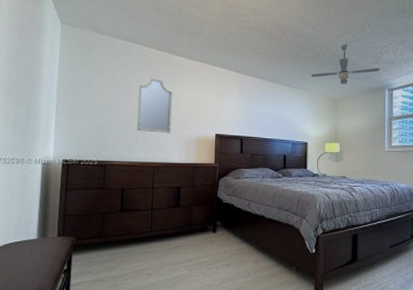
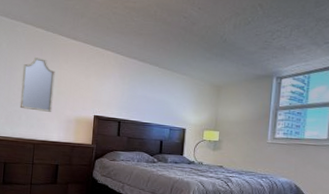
ceiling fan: present [311,44,380,84] -> none [194,27,270,70]

